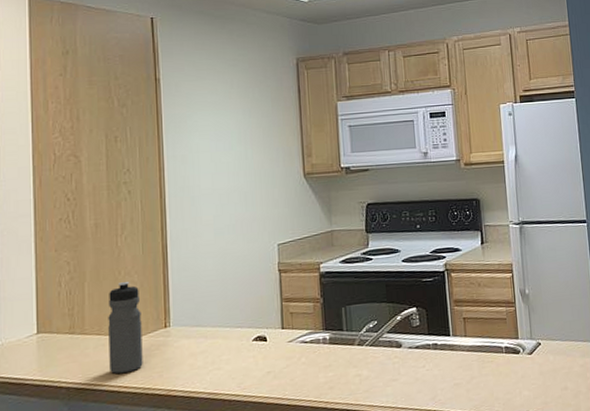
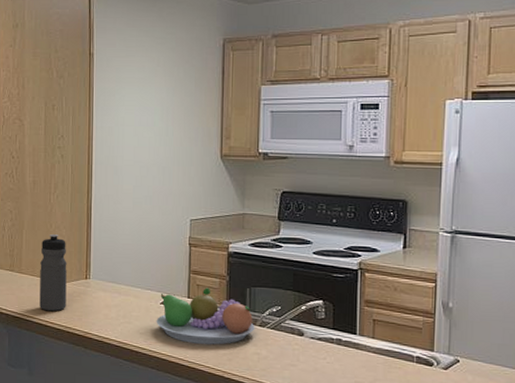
fruit bowl: none [249,314,354,379] -> present [156,287,255,345]

